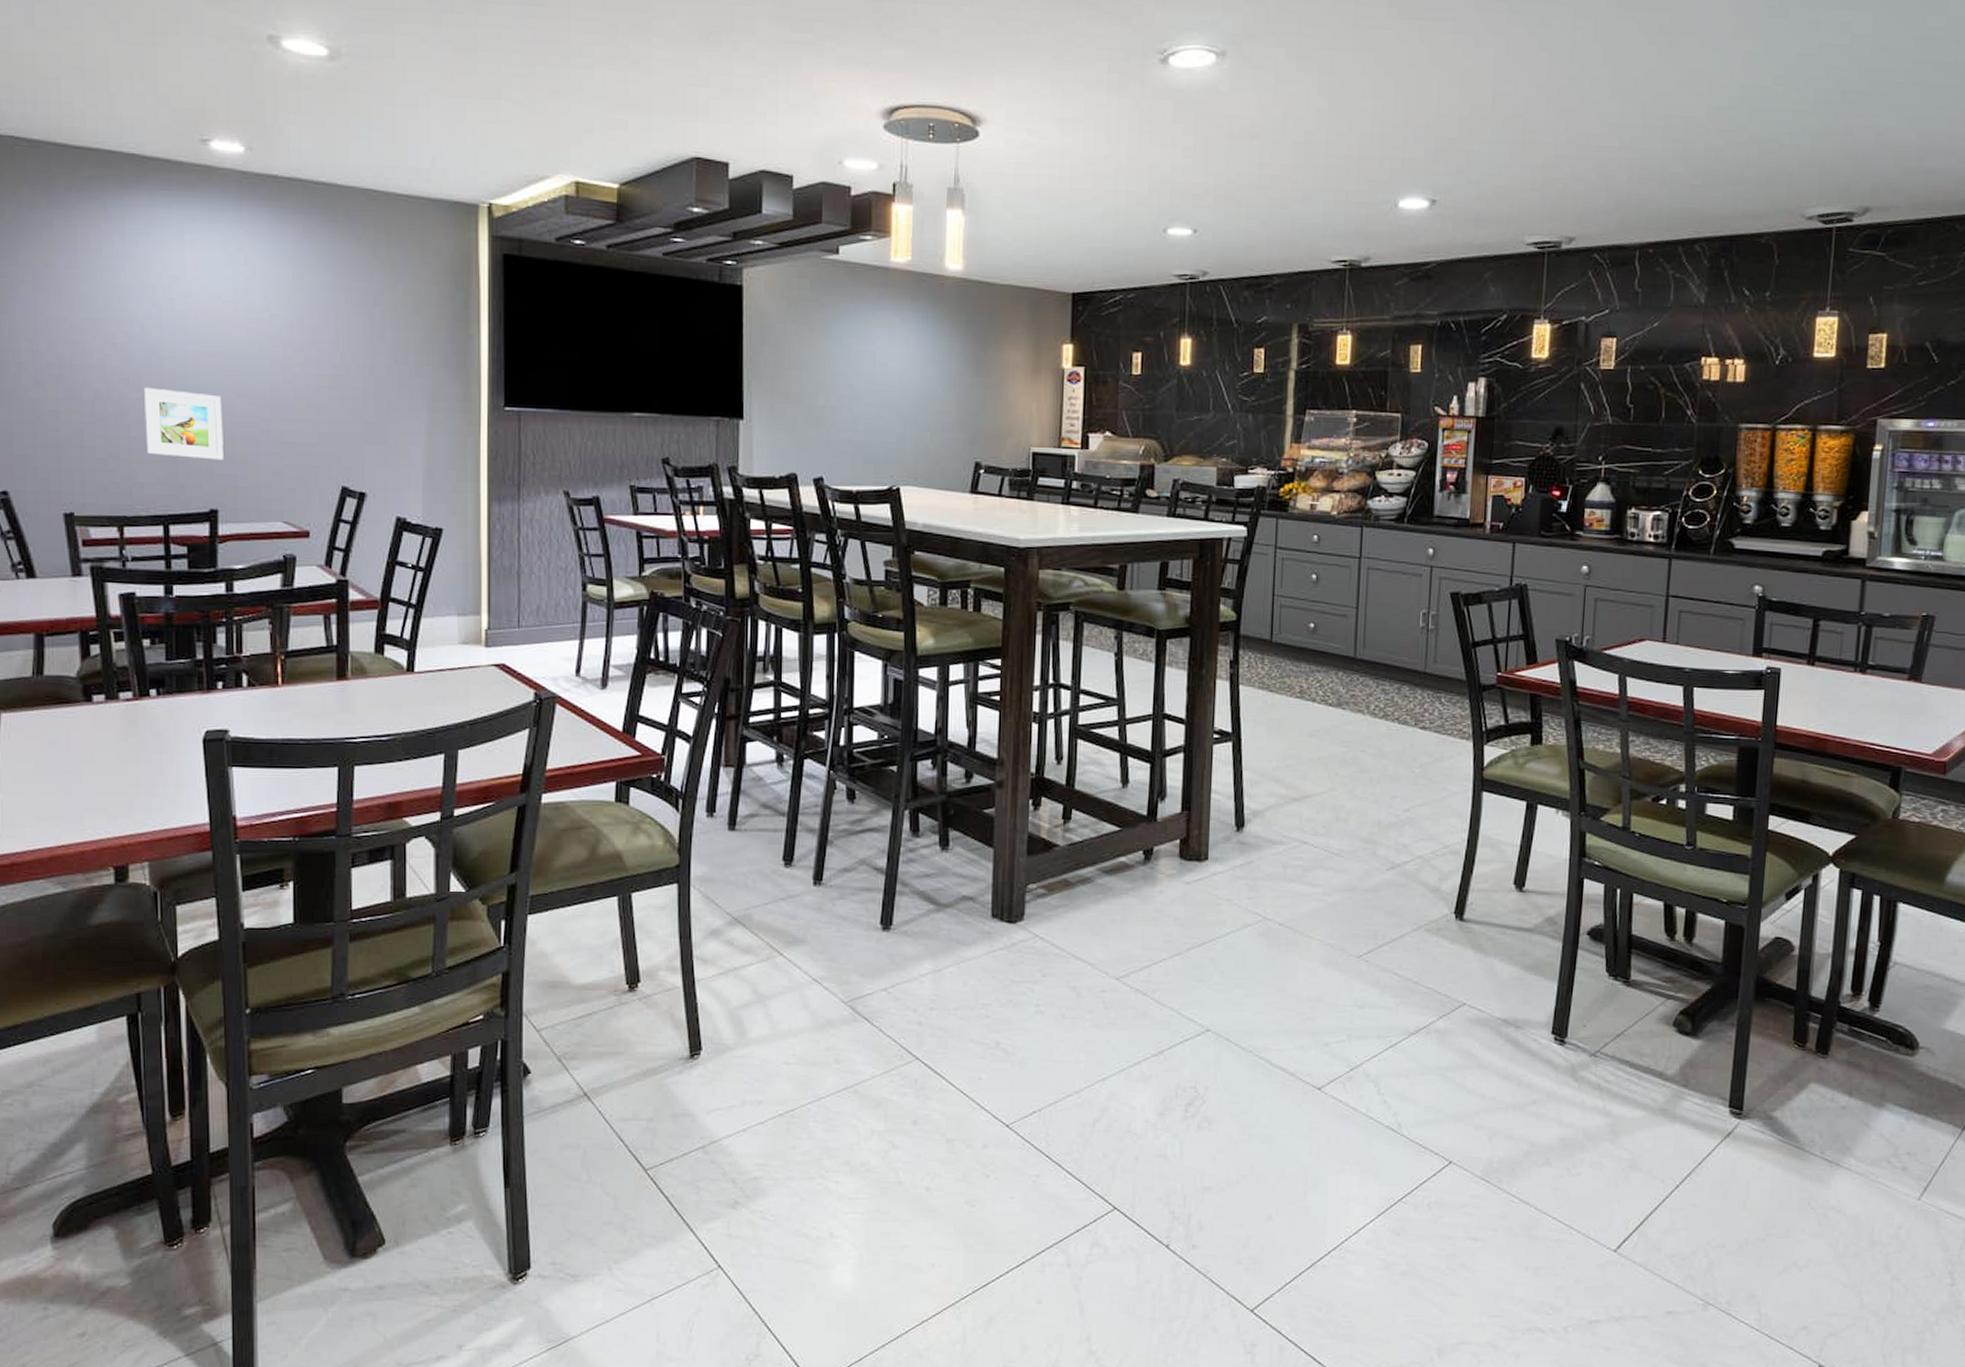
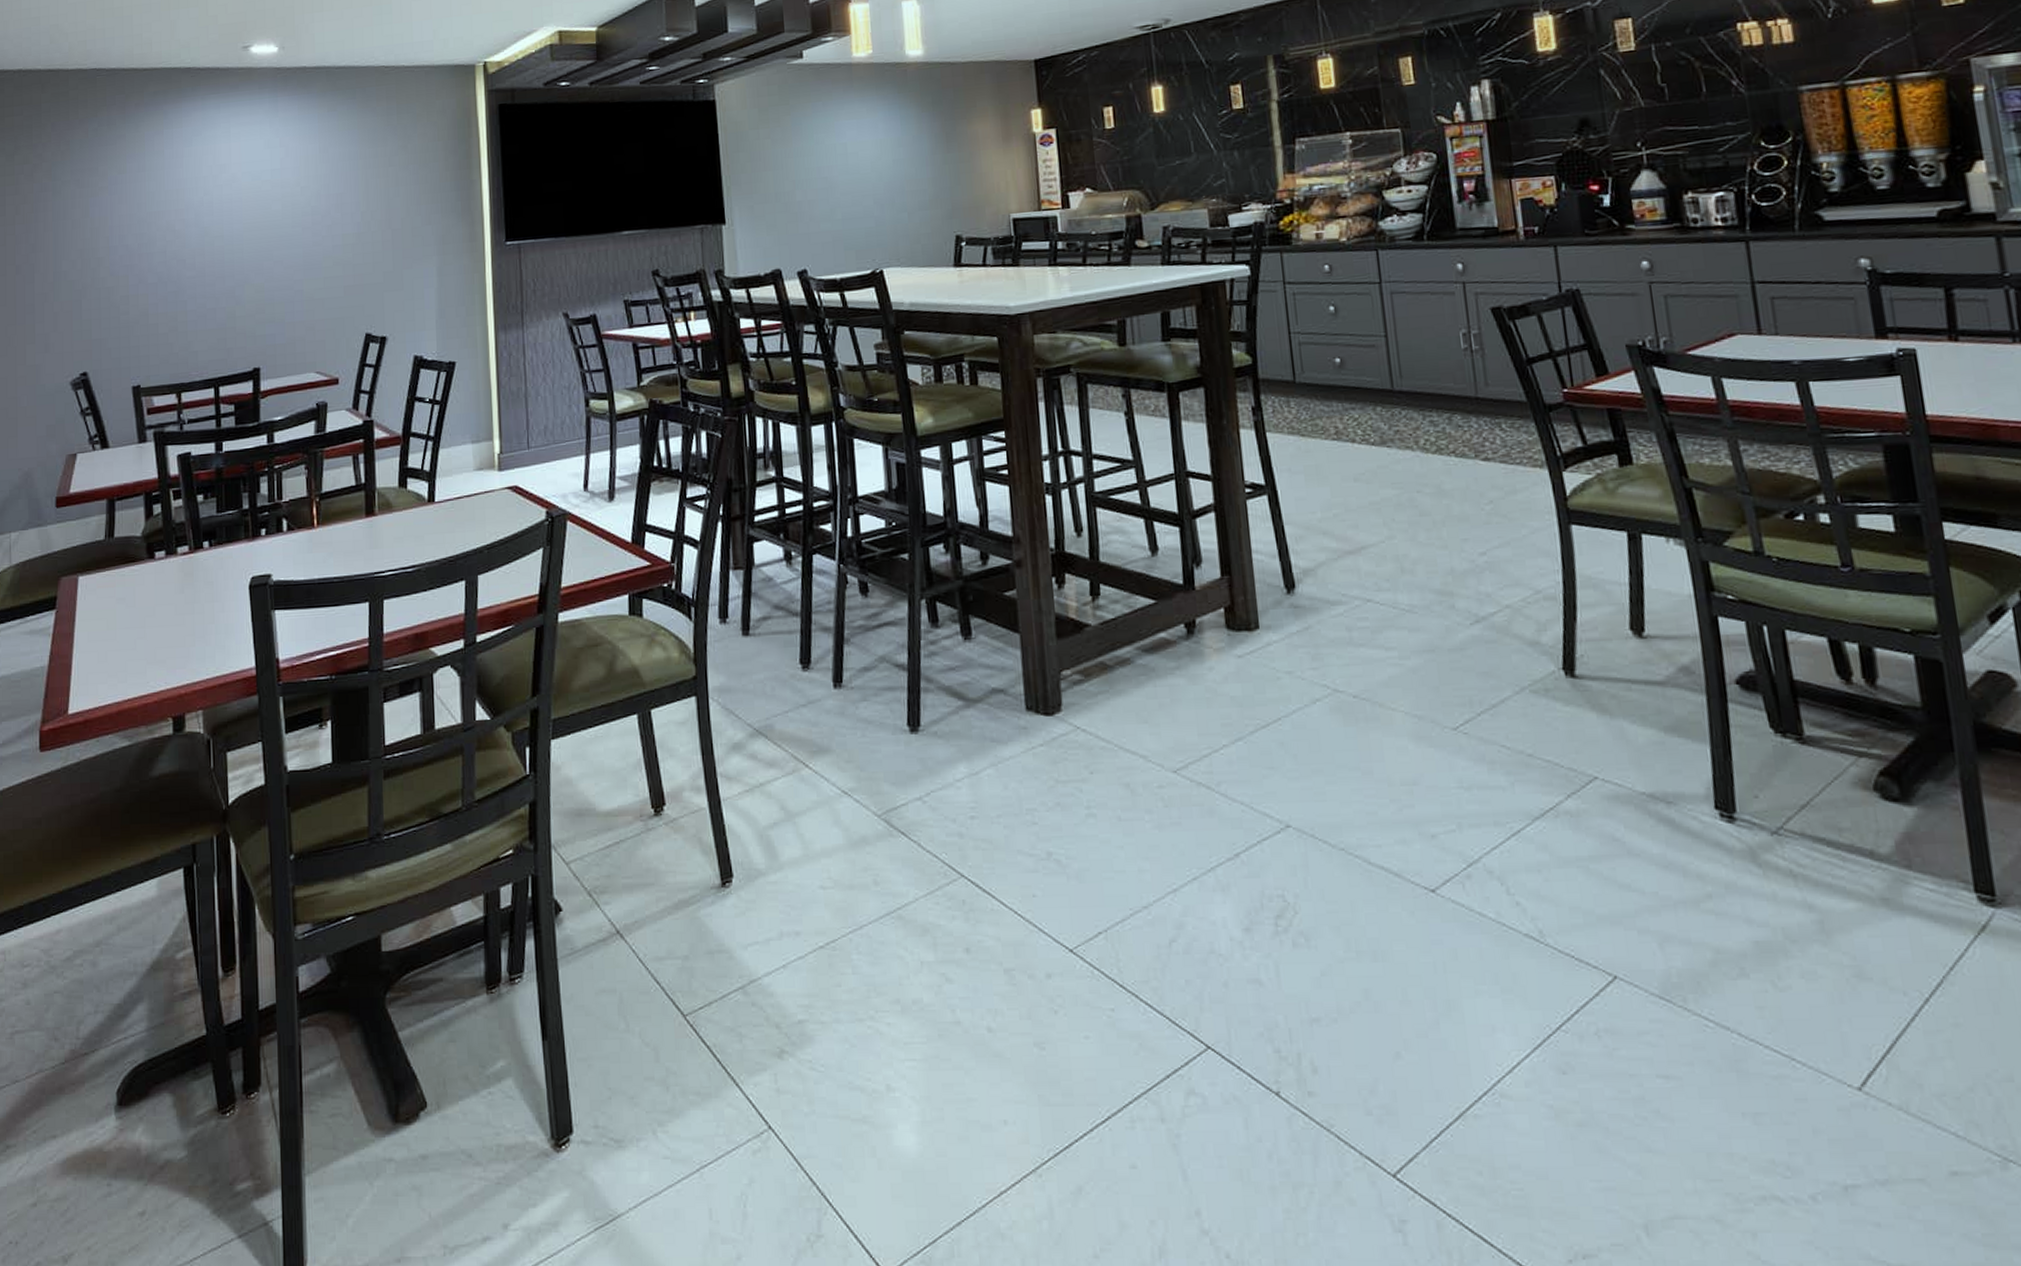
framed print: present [143,387,224,461] -> none [197,264,264,325]

